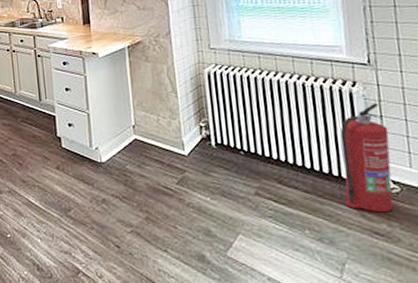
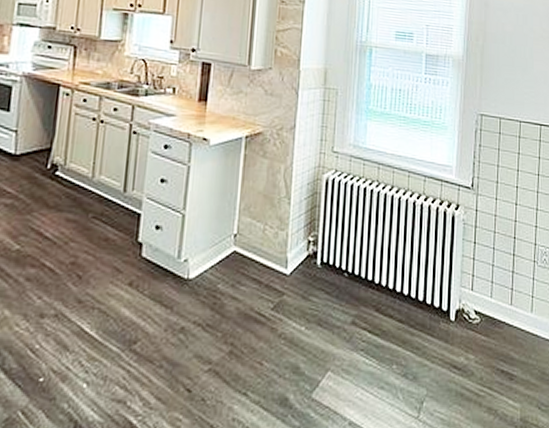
fire extinguisher: present [340,102,394,213] -> none [433,228,478,345]

